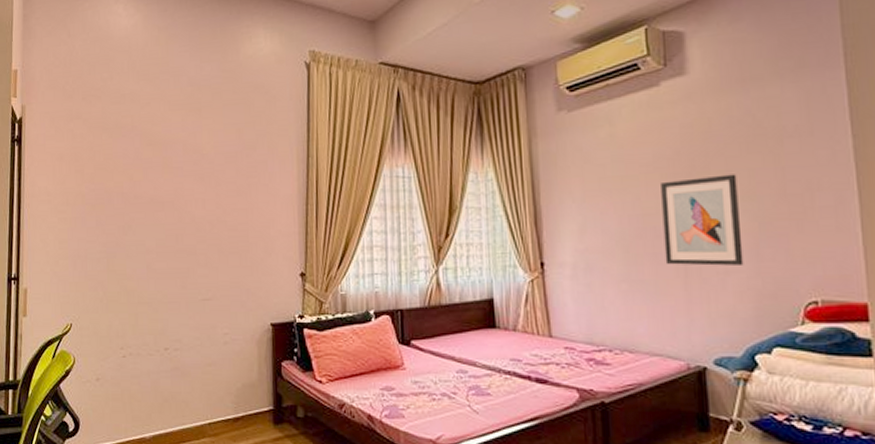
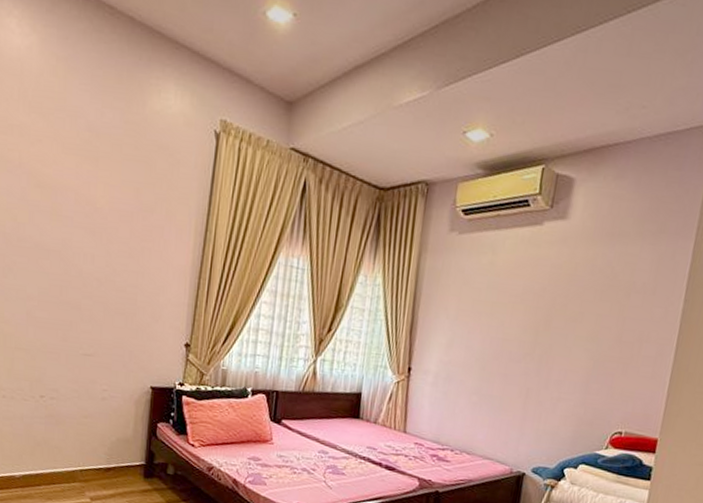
wall art: present [661,174,744,266] -> none [512,313,587,395]

